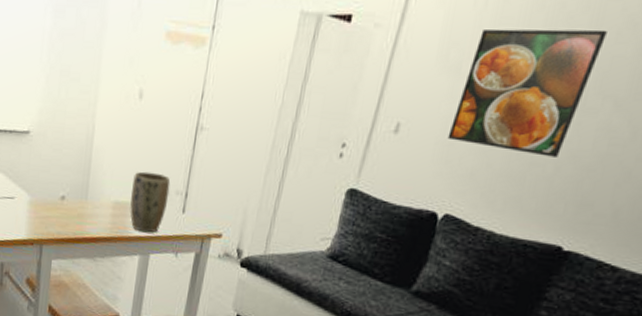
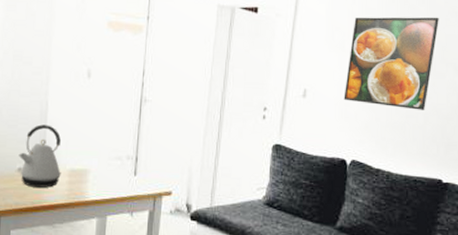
kettle: none [62,150,107,219] -> present [18,124,61,188]
plant pot: present [130,171,171,233] -> none [85,140,121,196]

